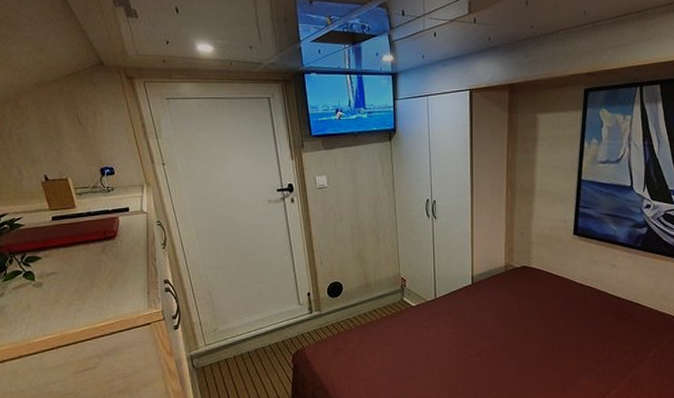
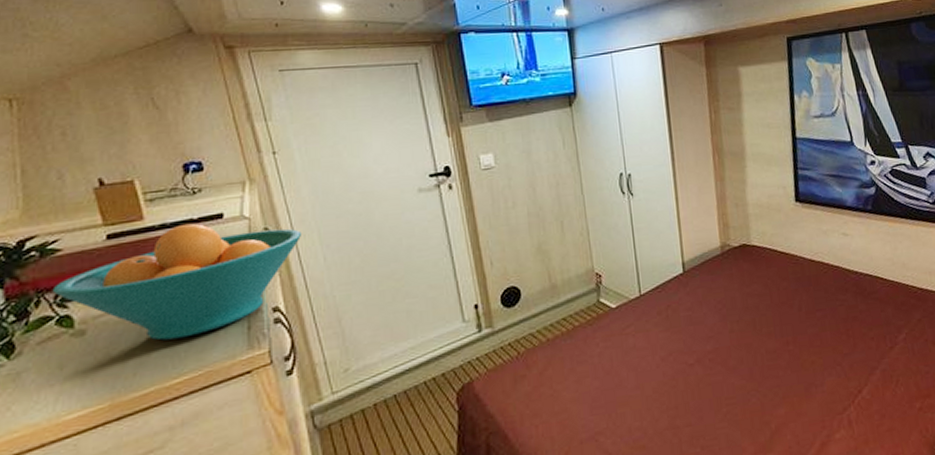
fruit bowl: none [19,213,184,295] -> present [52,223,303,341]

